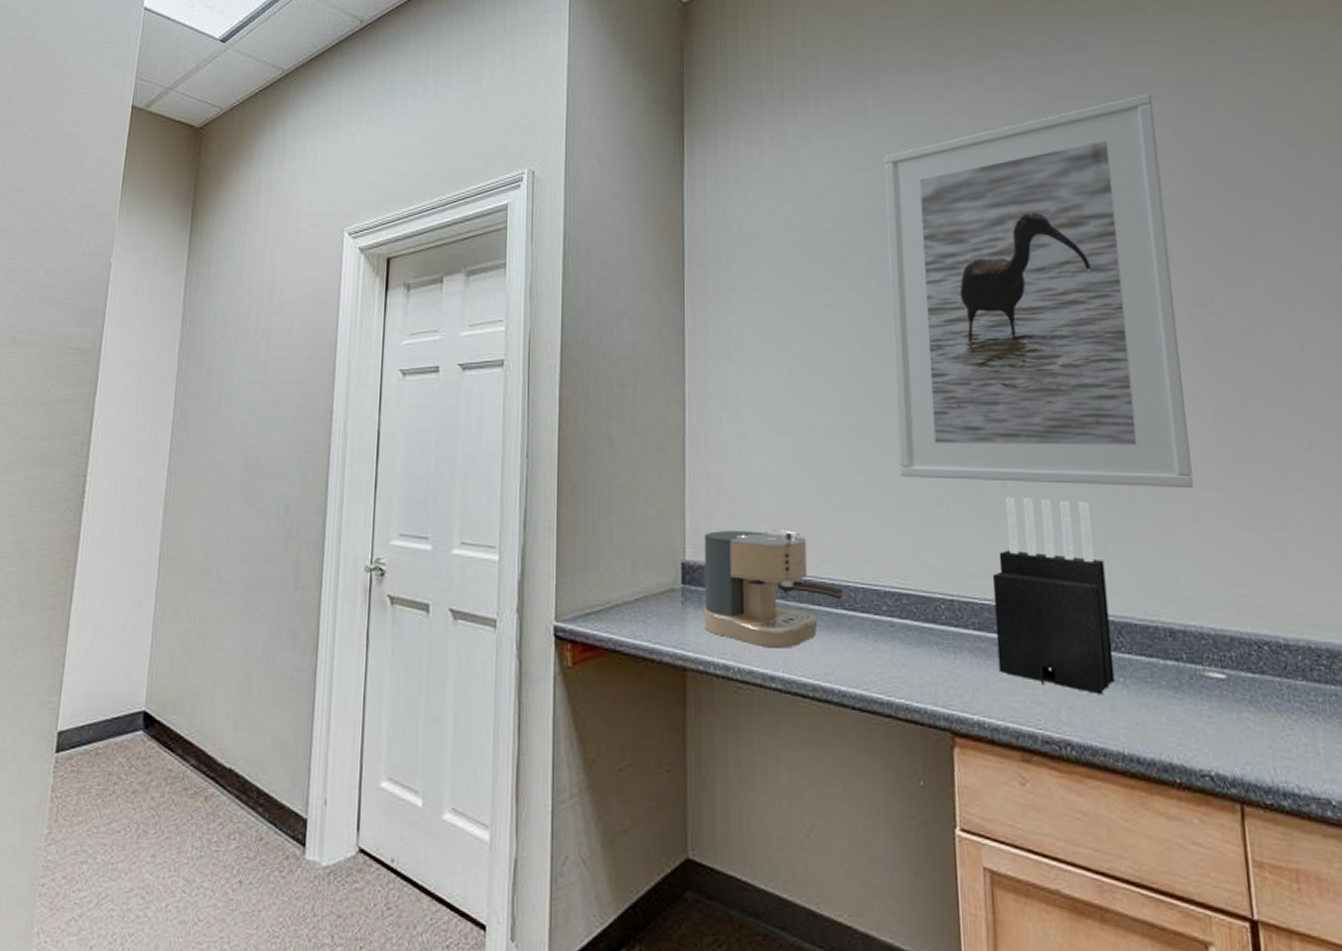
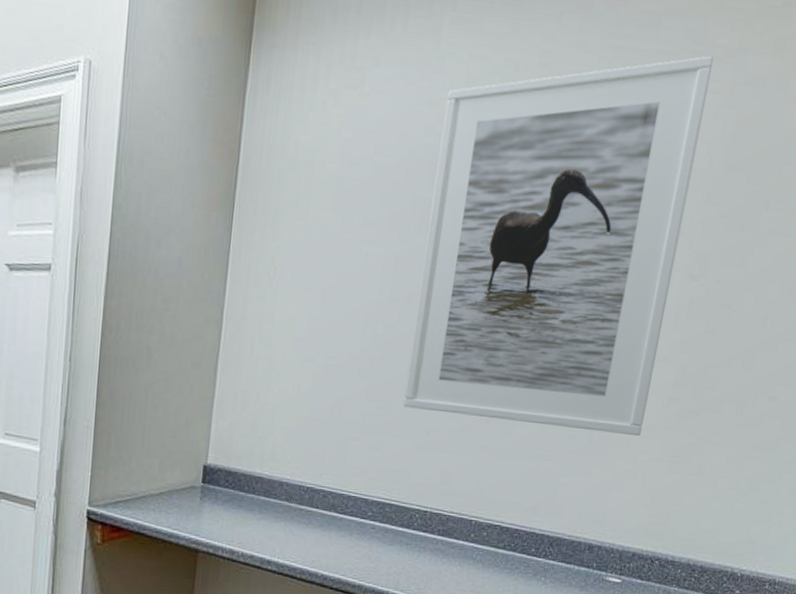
coffee maker: present [702,530,843,648] -> none [217,440,338,540]
knife block: present [992,496,1115,693] -> none [451,431,554,588]

